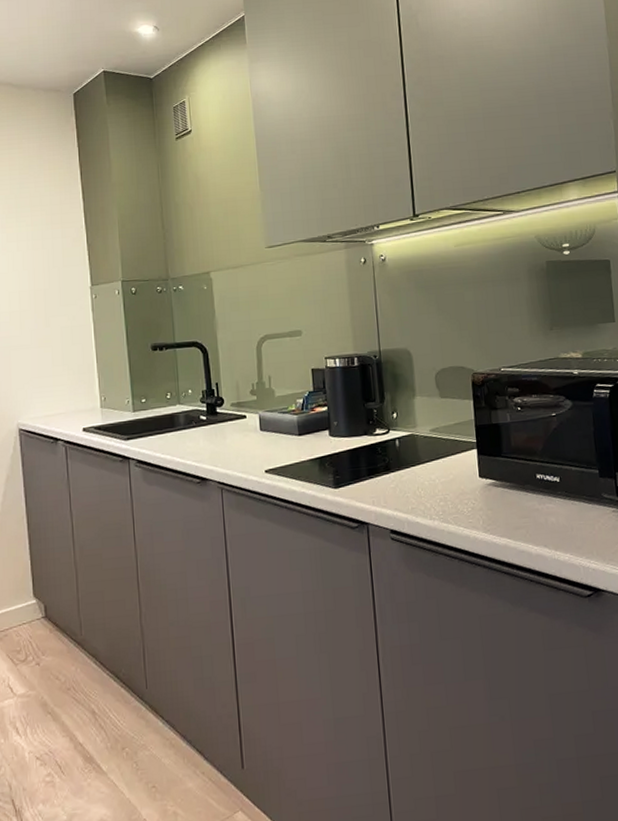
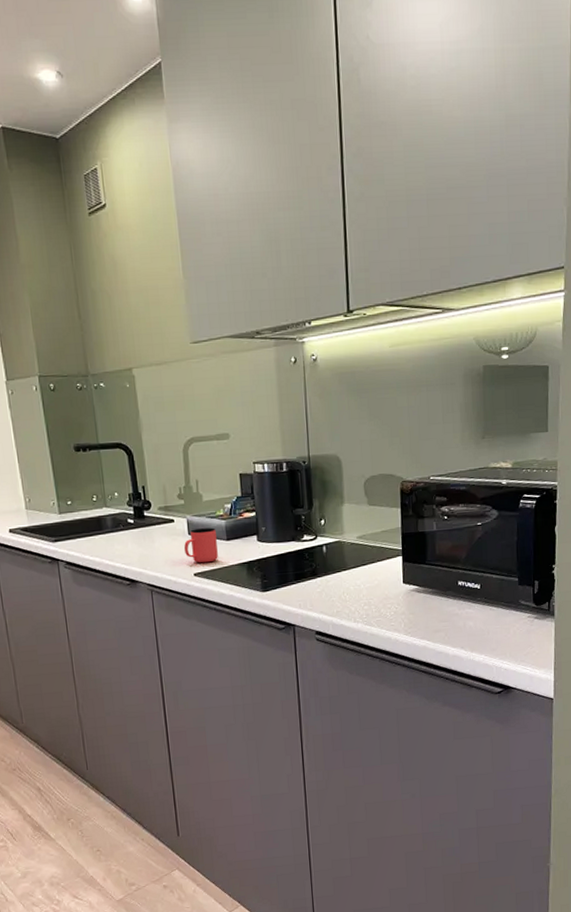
cup: none [256,423,290,460] -> present [184,527,218,563]

